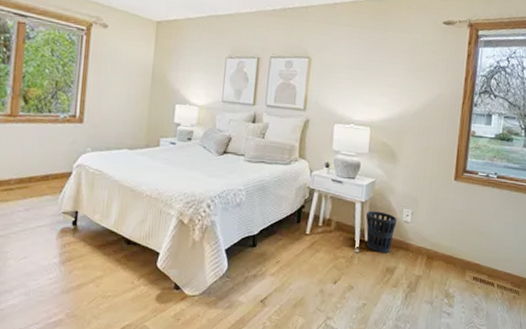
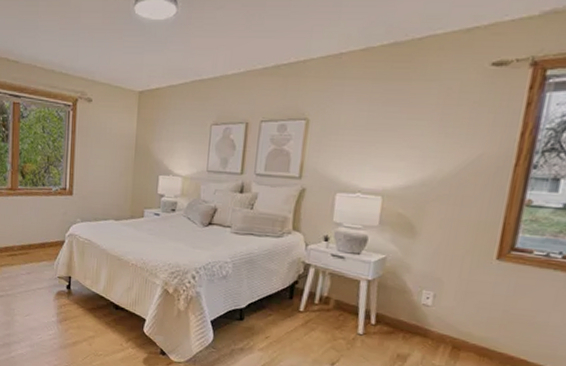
wastebasket: present [366,211,397,254] -> none [372,290,414,339]

